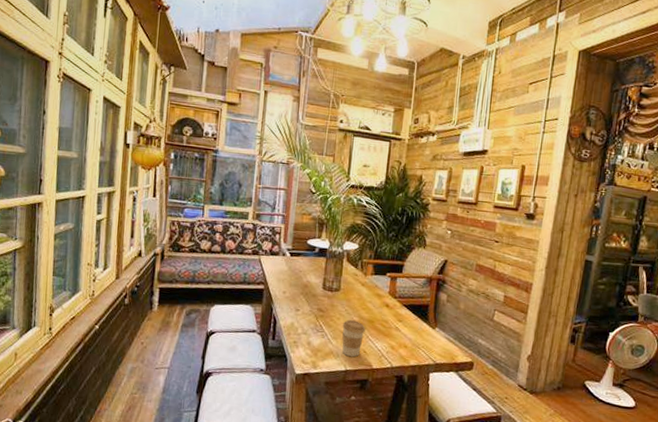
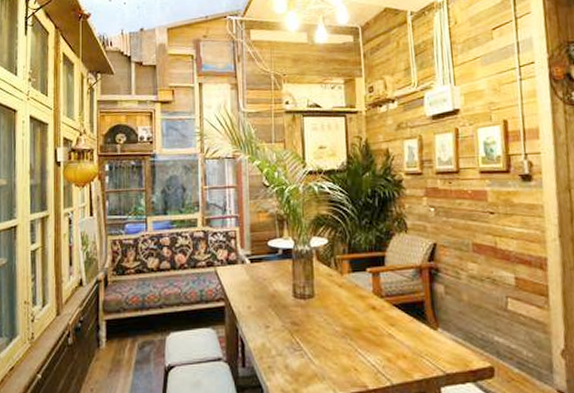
coffee cup: present [342,320,366,357] -> none [323,331,352,378]

